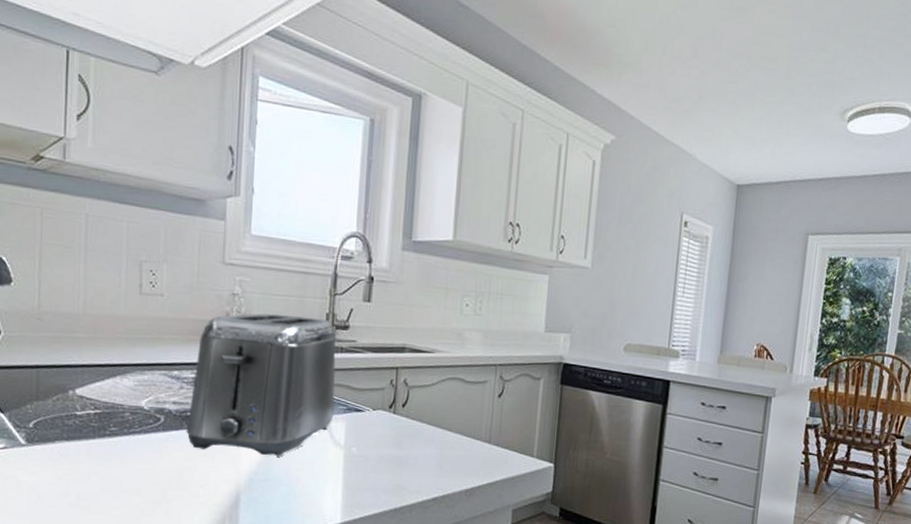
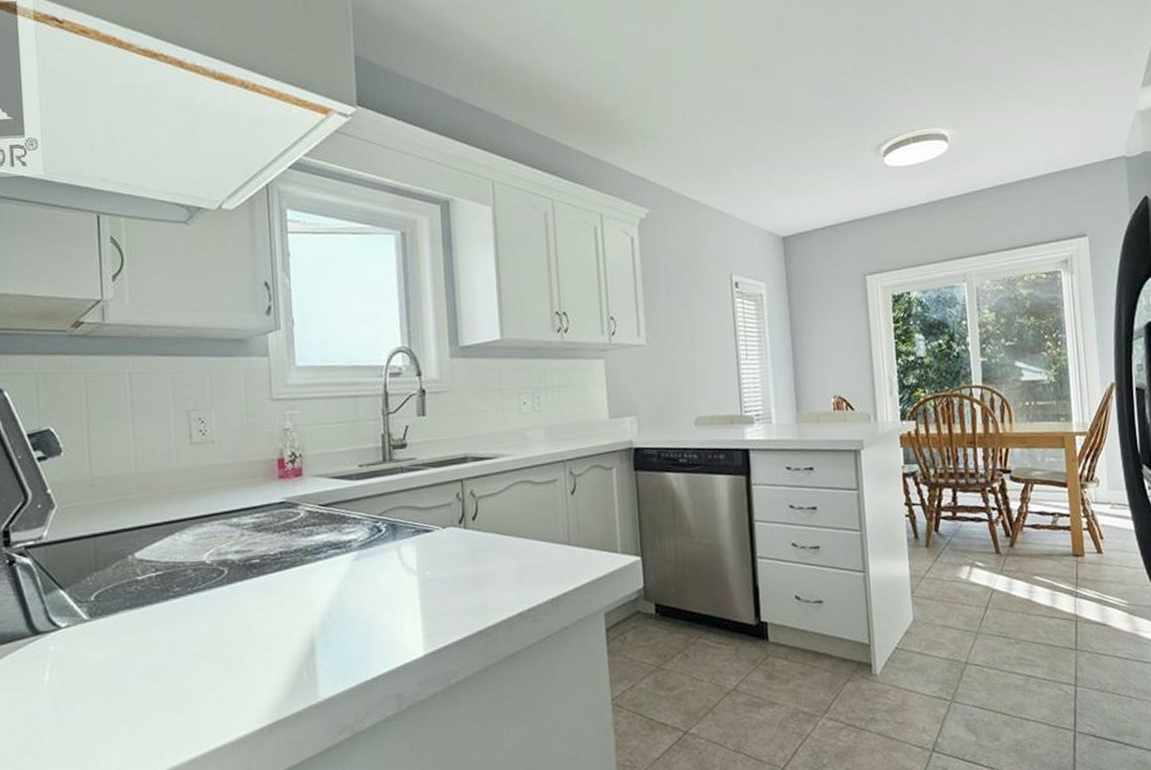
toaster: present [186,313,336,456] -> none [251,440,403,598]

